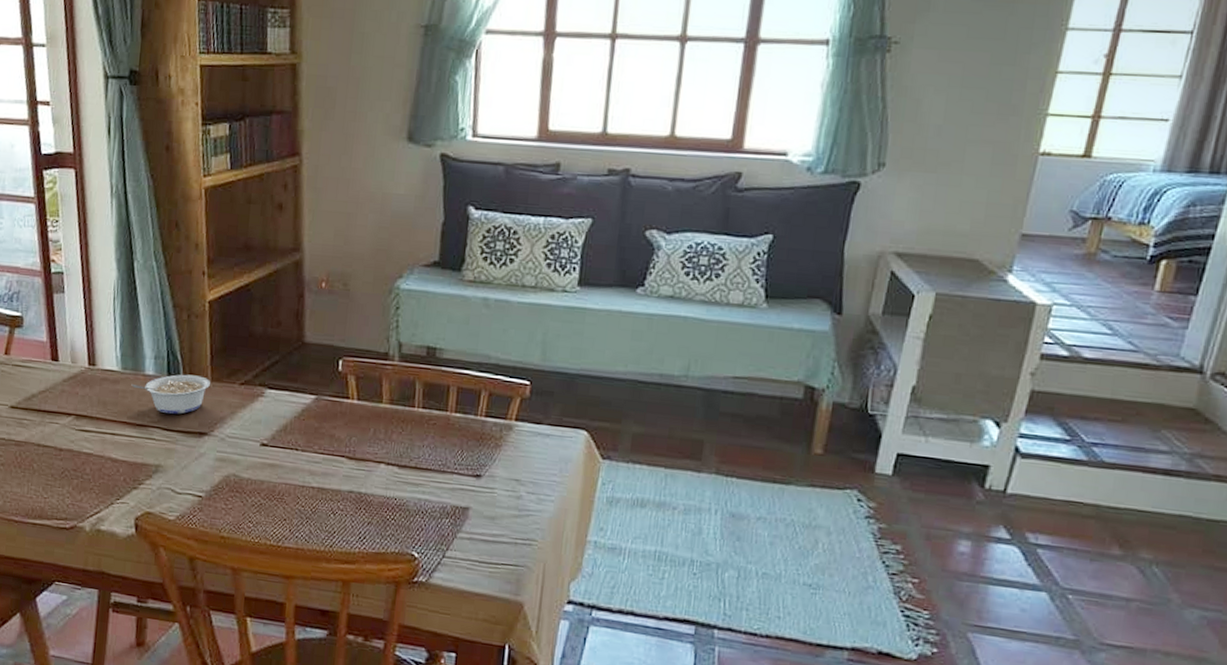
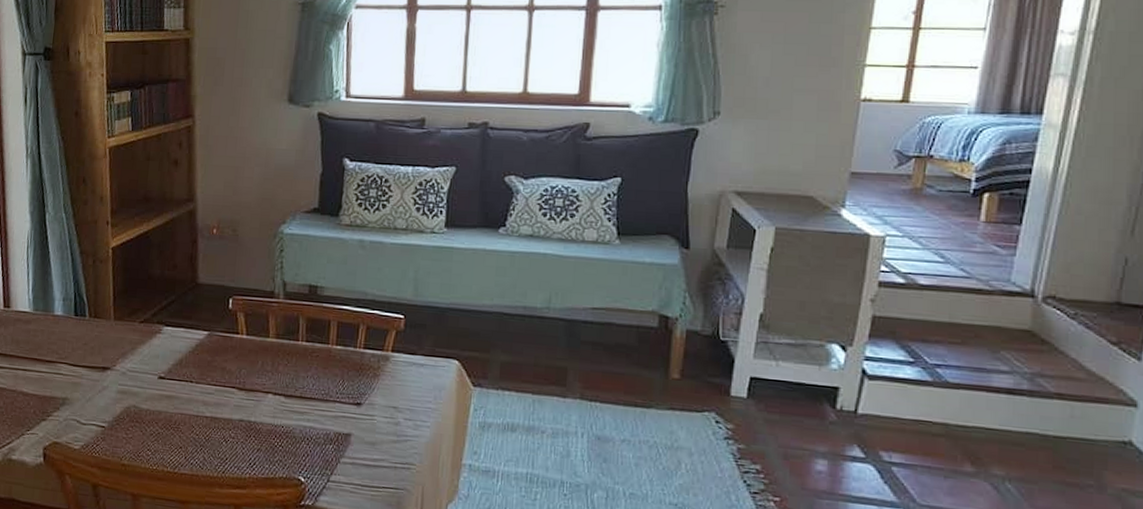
legume: present [131,374,210,414] -> none [42,314,113,351]

